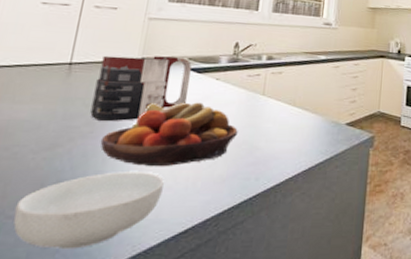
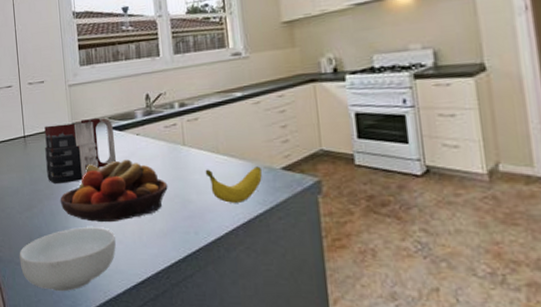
banana: none [278,119,329,152] -> present [205,166,262,203]

